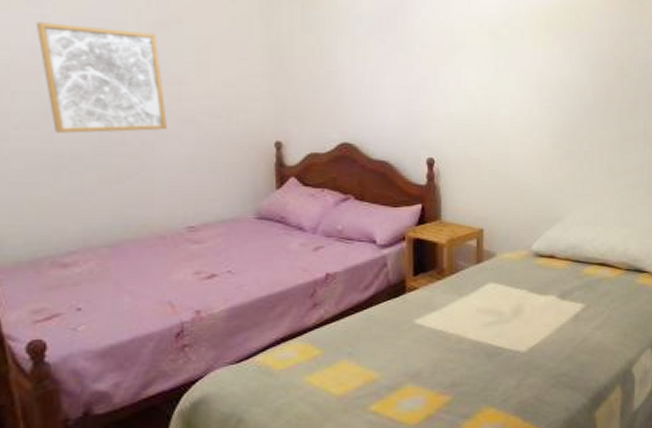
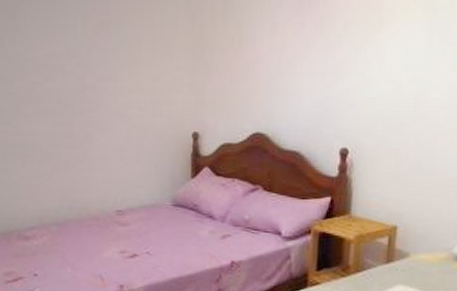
wall art: present [35,22,167,133] -> none [12,32,104,127]

